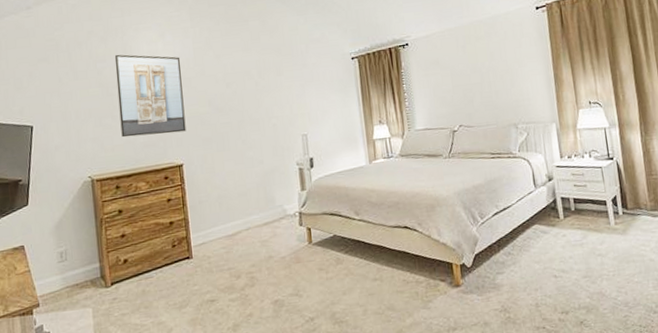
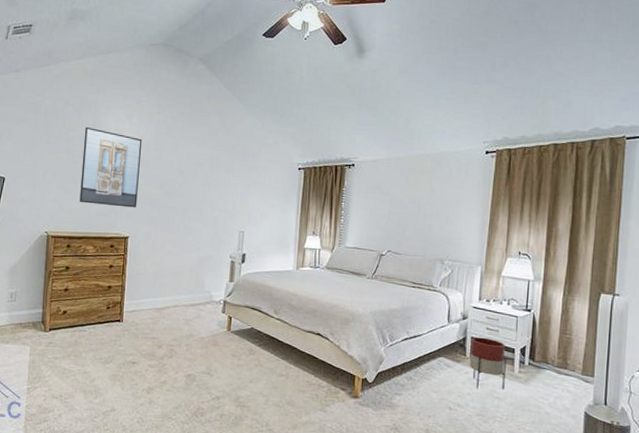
planter: none [561,195,605,250] -> present [469,336,506,389]

